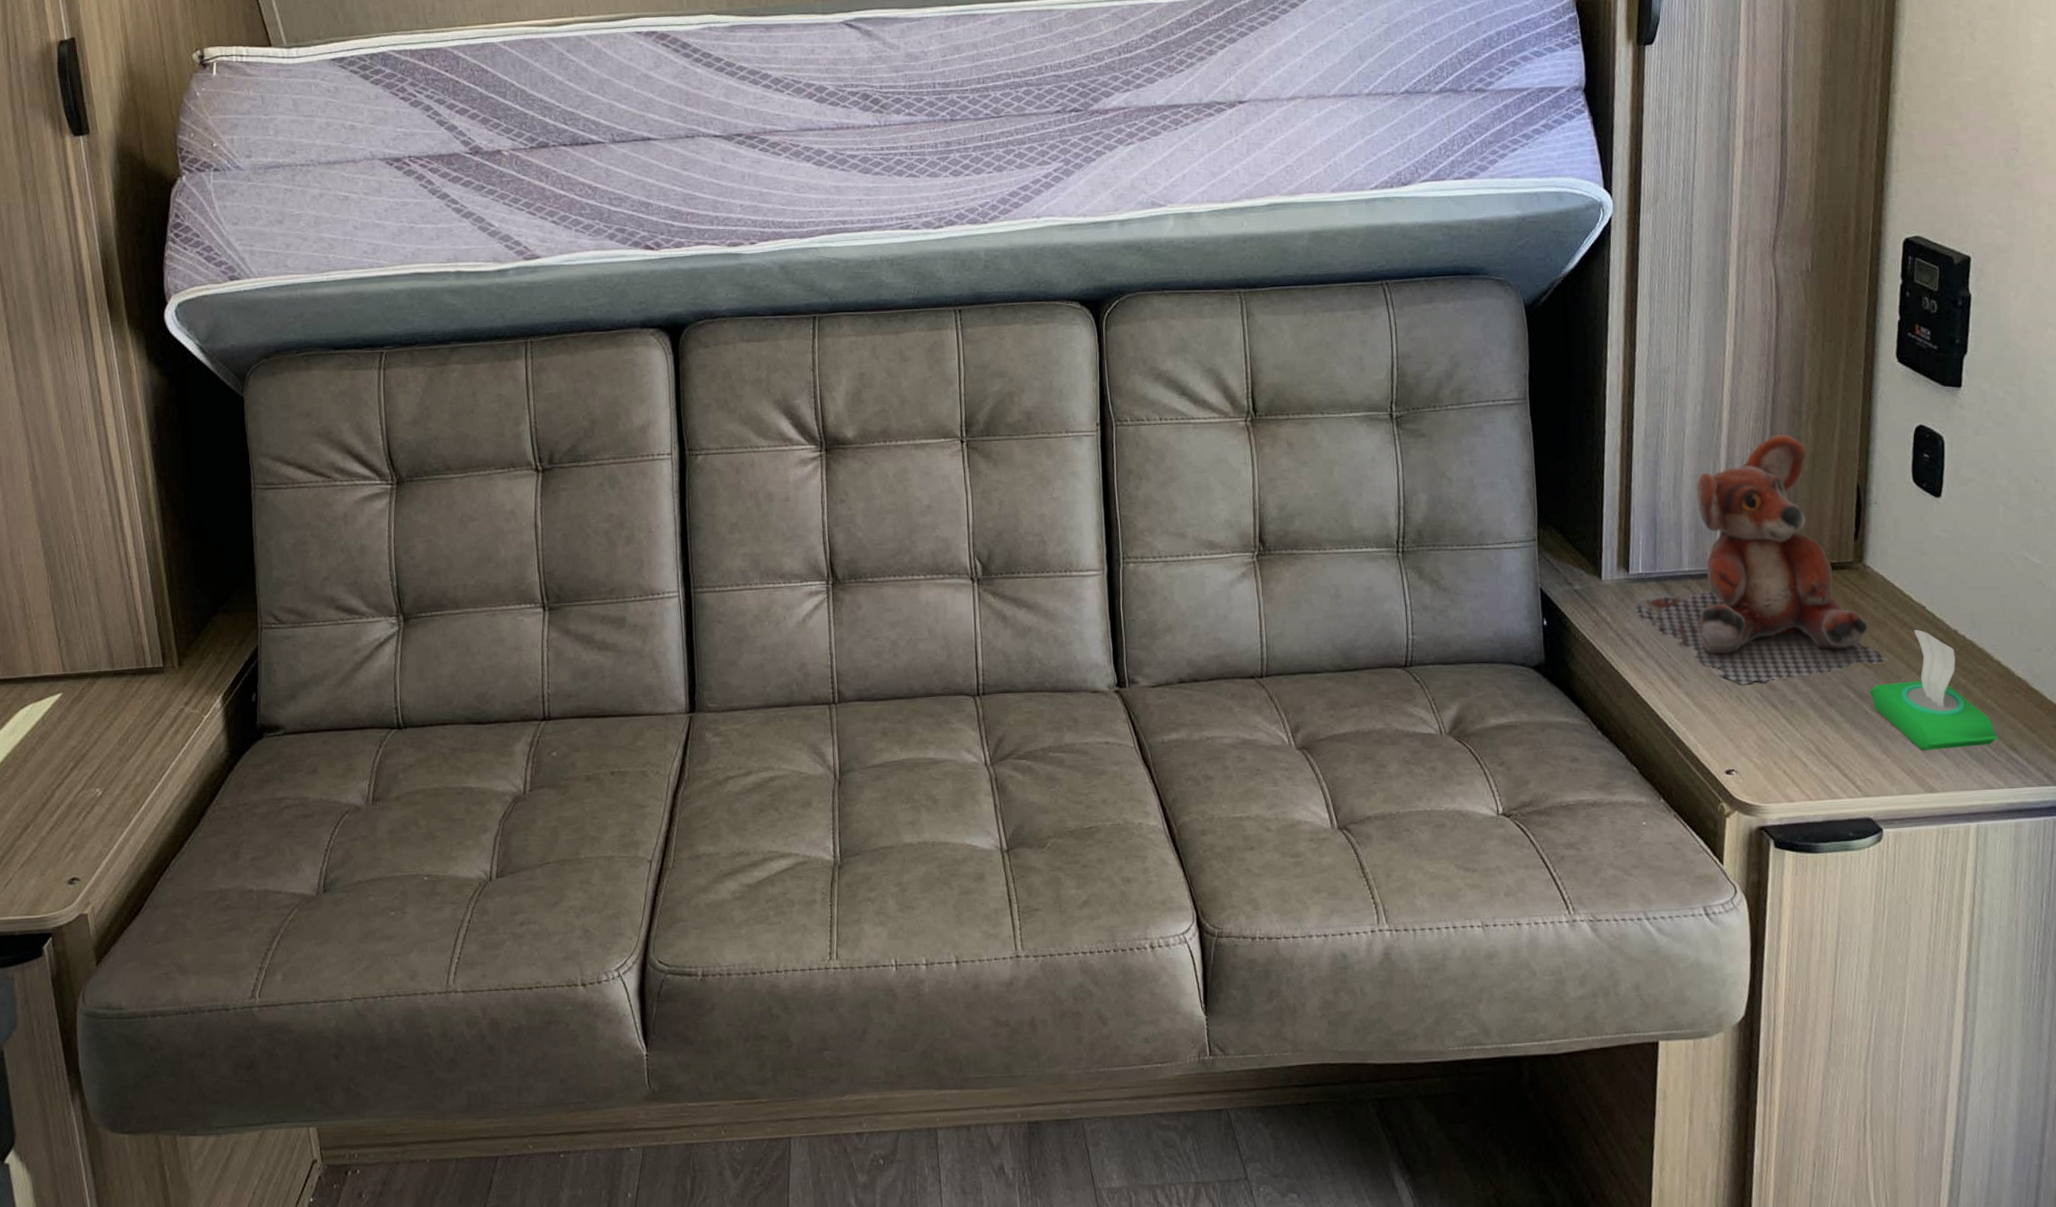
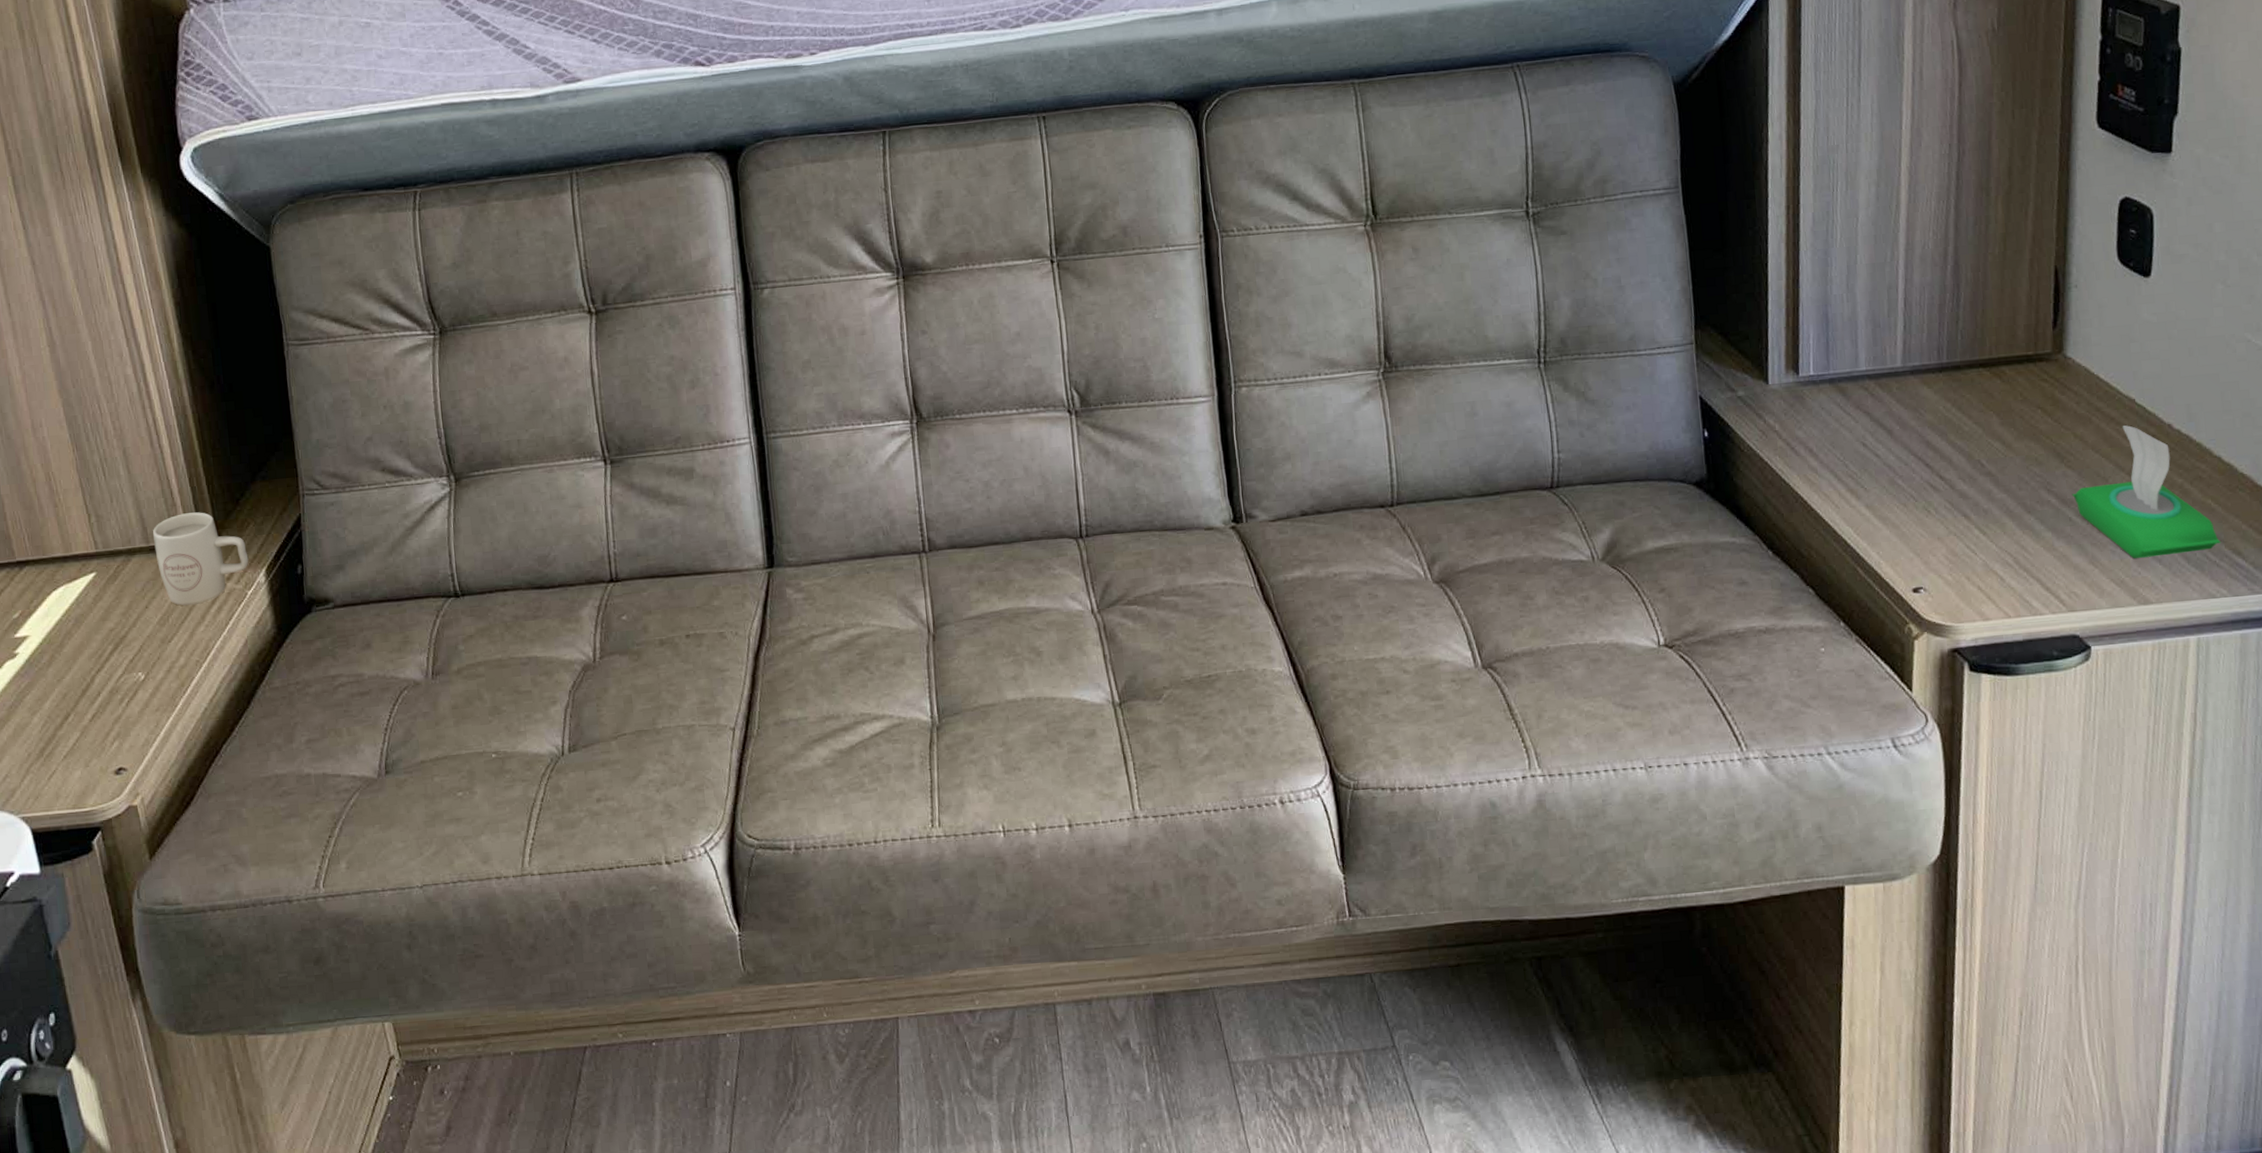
mug: none [117,640,207,728] -> present [152,512,249,606]
stuffed animal: present [1633,434,1889,685] -> none [1804,214,2095,494]

